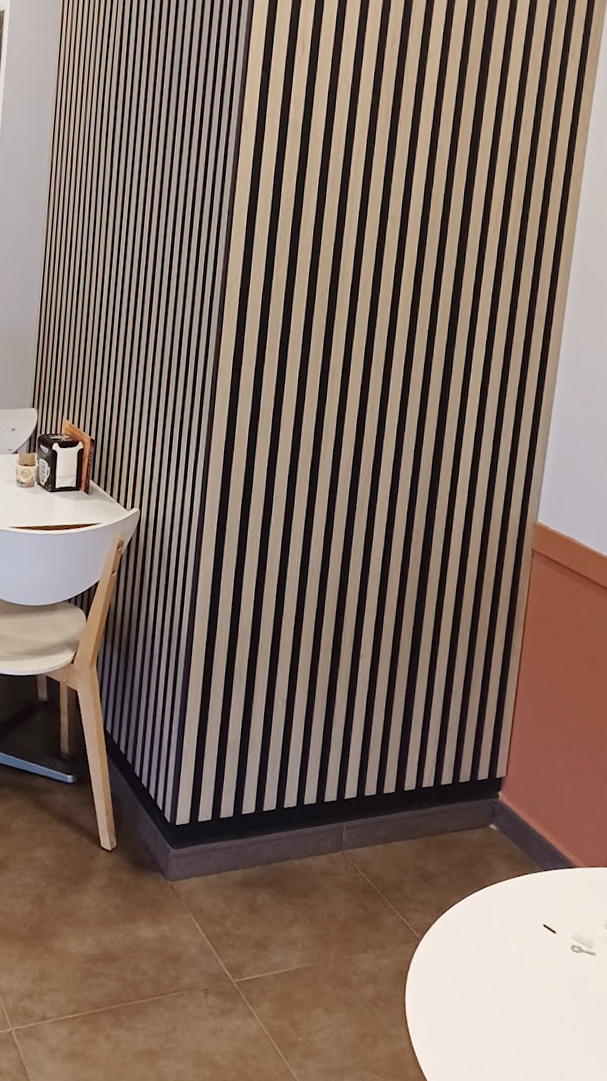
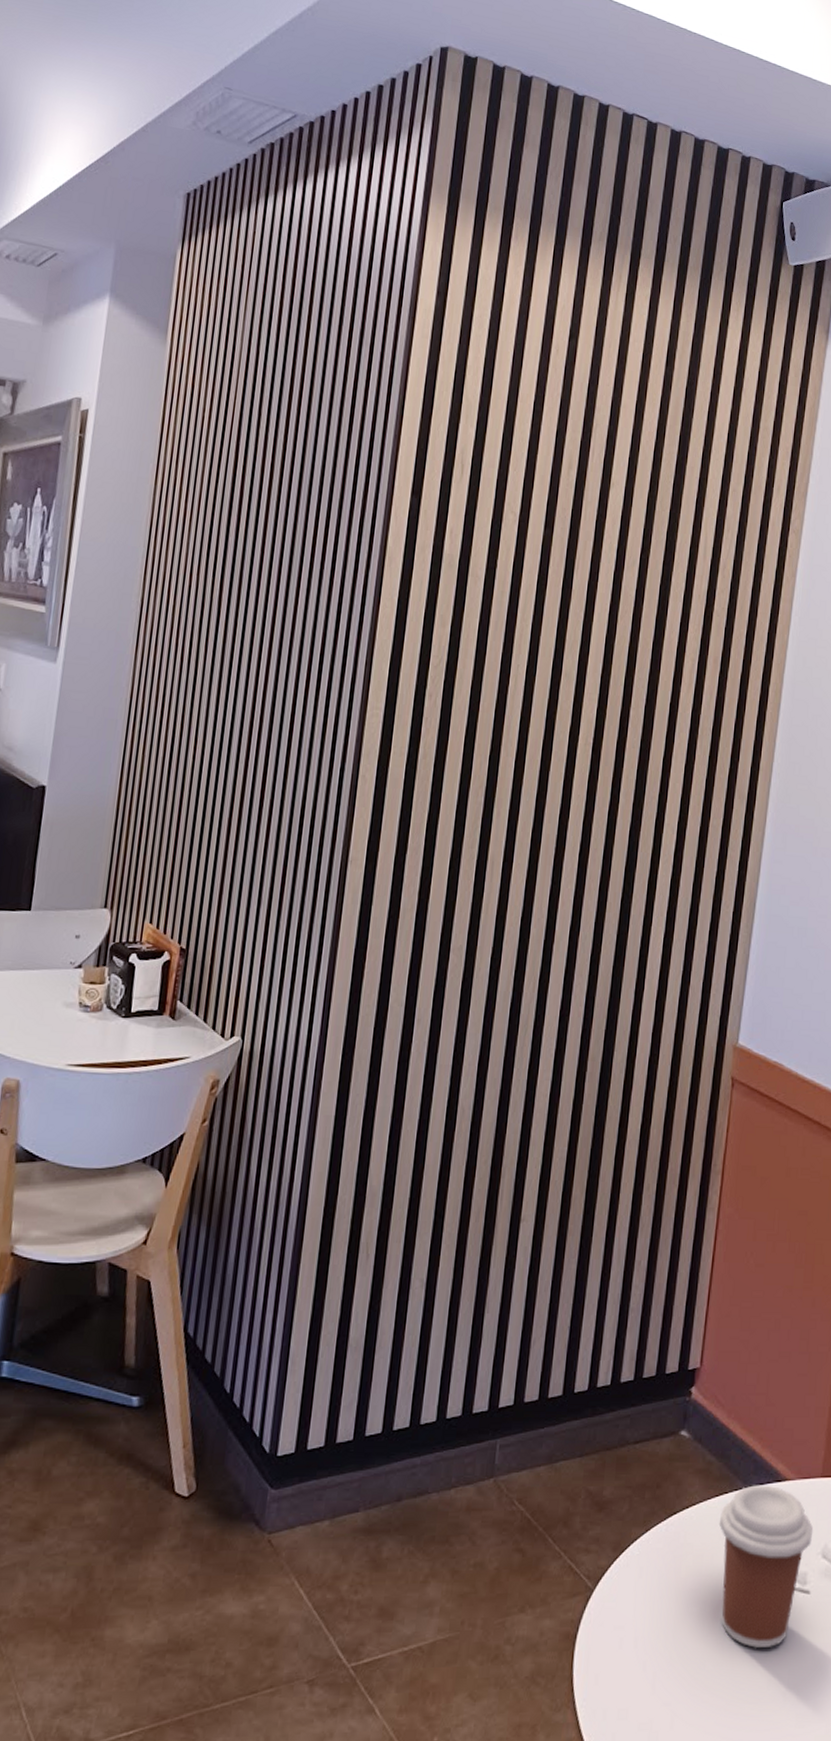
coffee cup: none [521,869,599,993] -> present [718,1485,814,1648]

